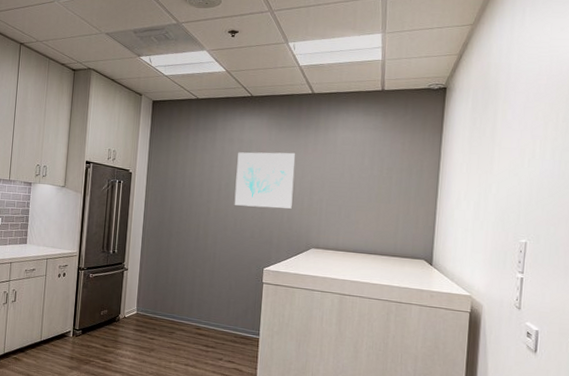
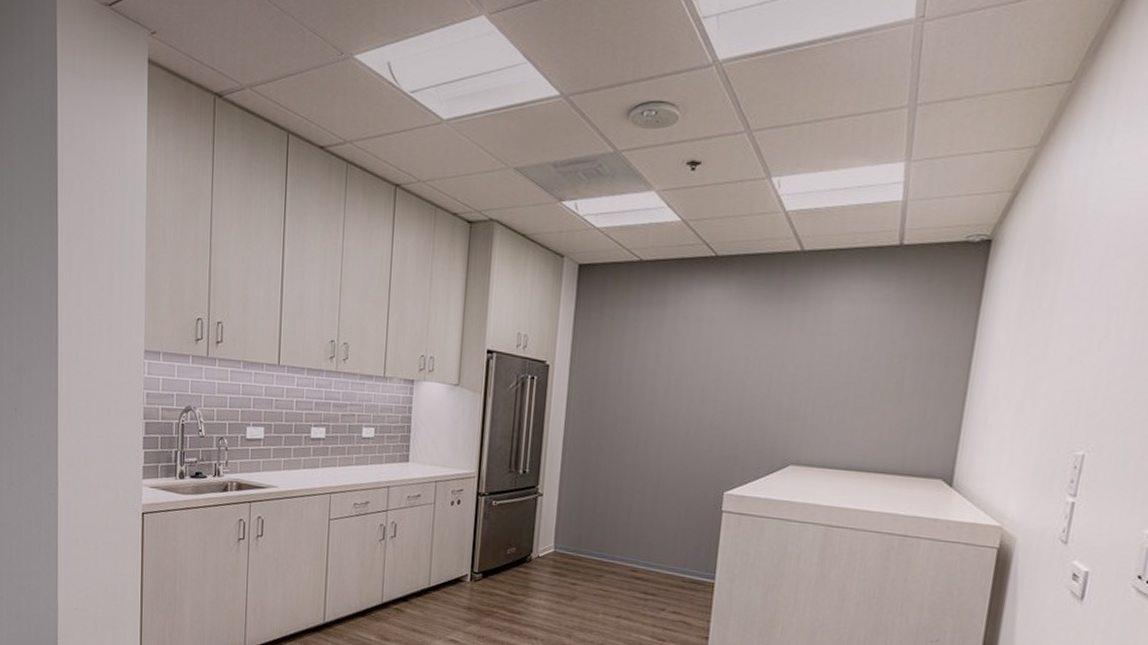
wall art: present [234,152,295,209] -> none [687,334,773,412]

